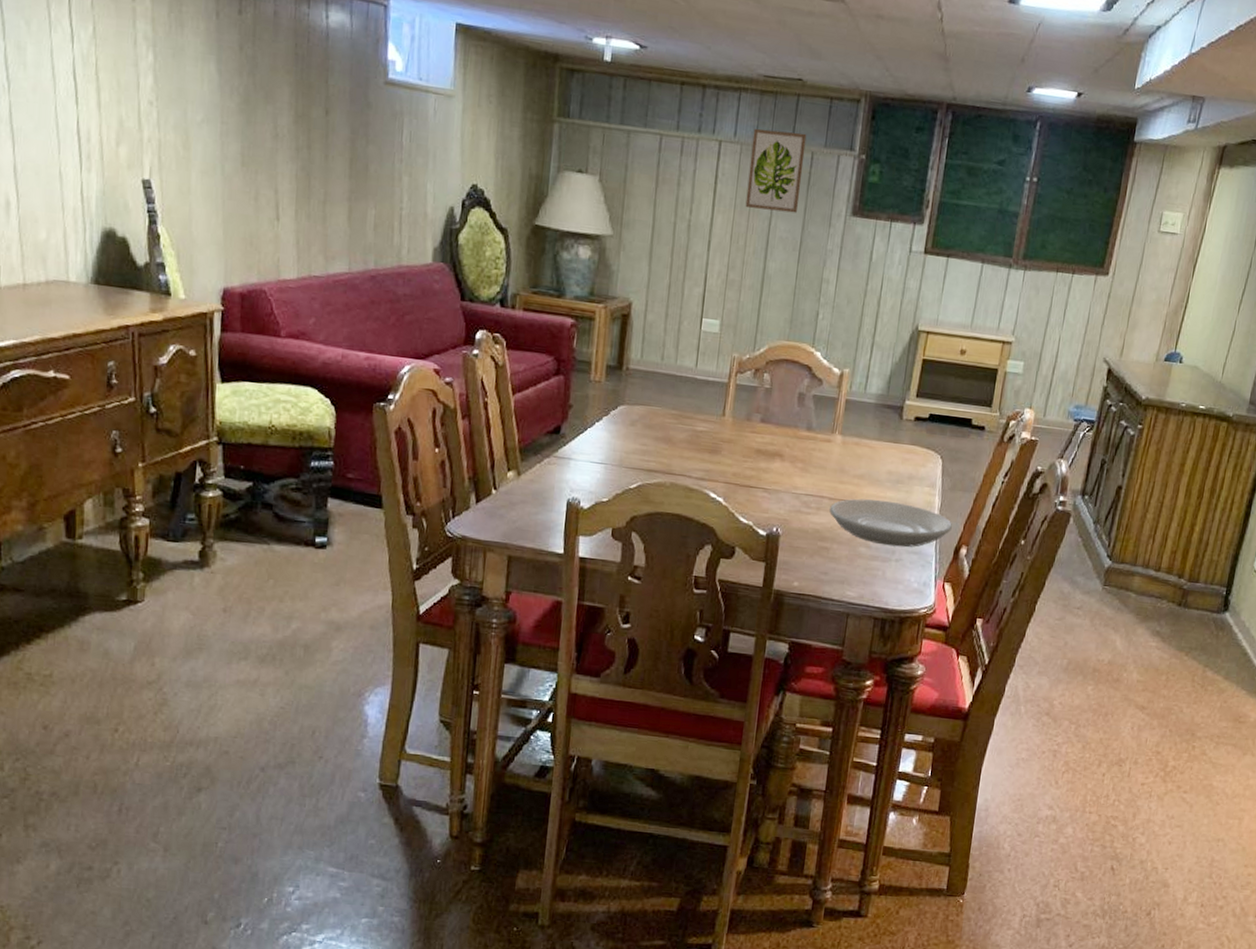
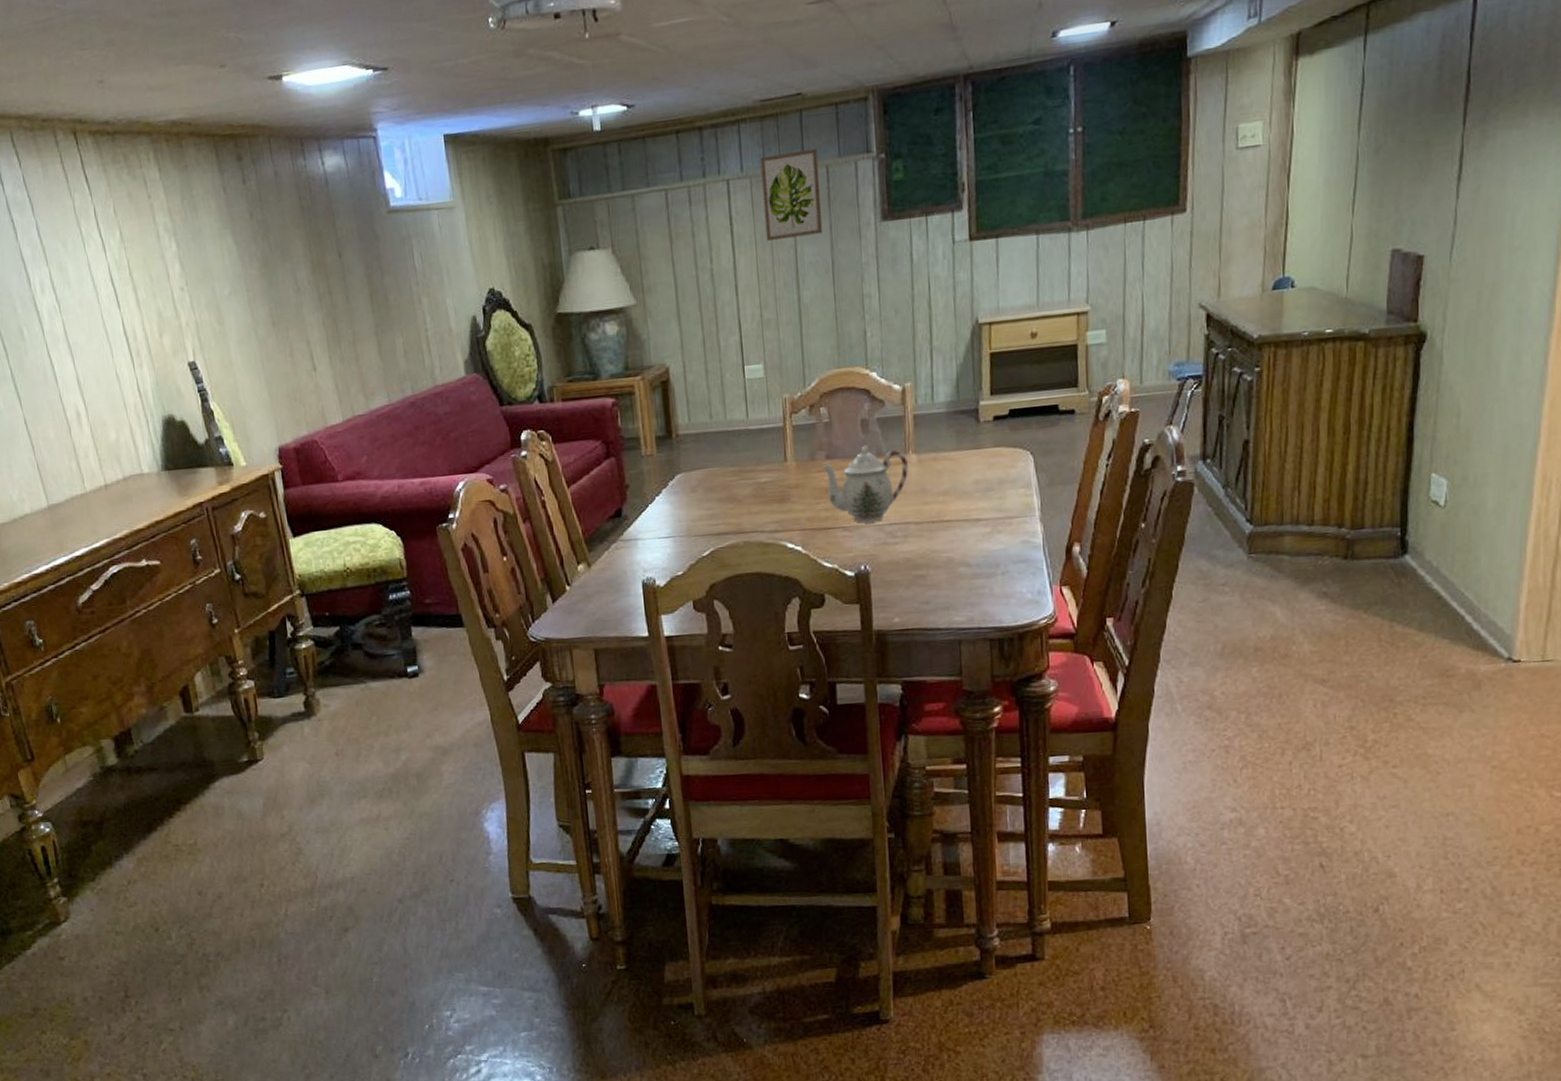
teapot: none [754,417,833,490] -> present [820,445,908,523]
plate: present [829,498,952,548] -> none [918,511,1058,561]

